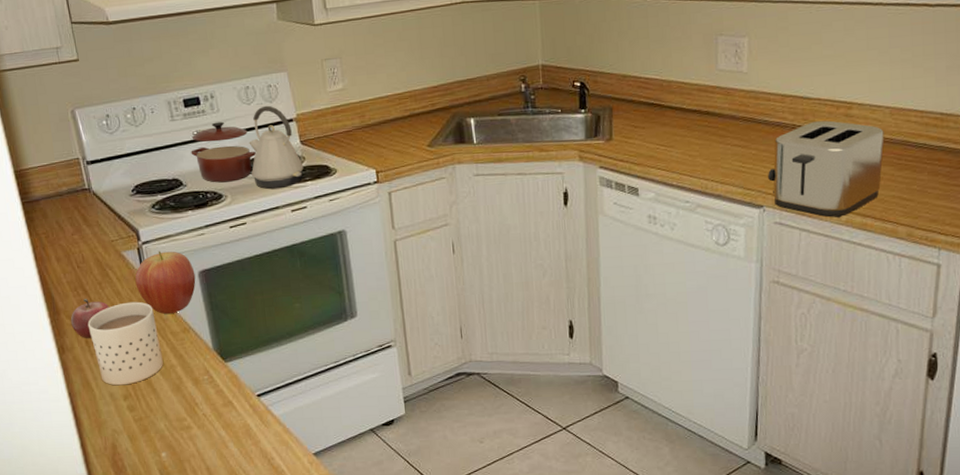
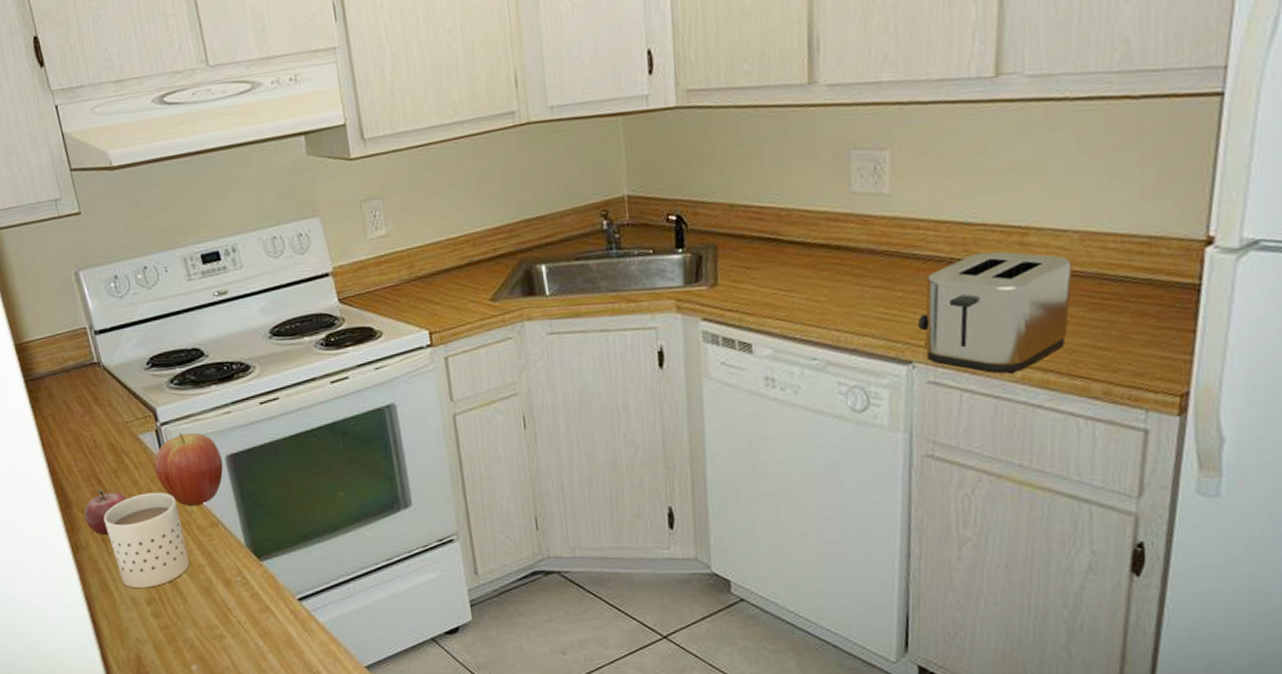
saucepan: present [191,121,256,183] -> none [212,279,287,352]
kettle: present [249,105,304,190] -> none [278,258,344,358]

